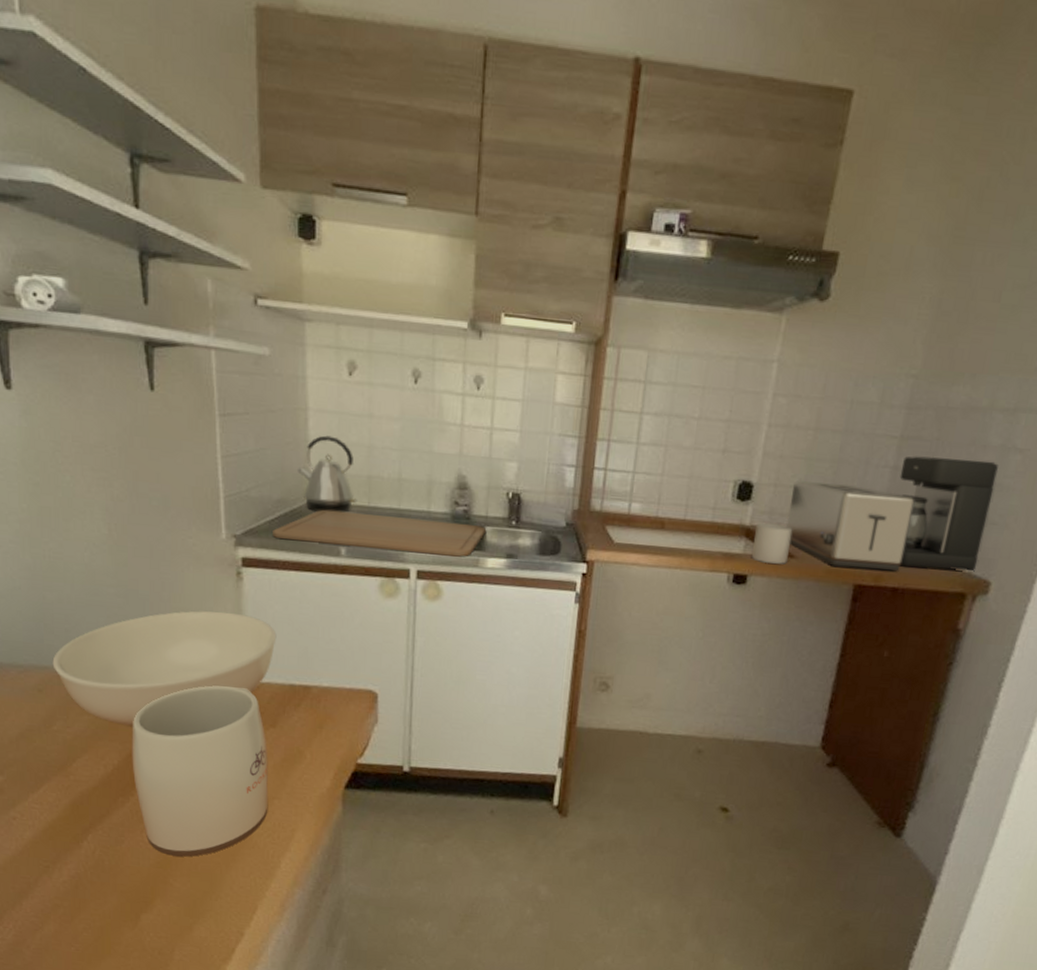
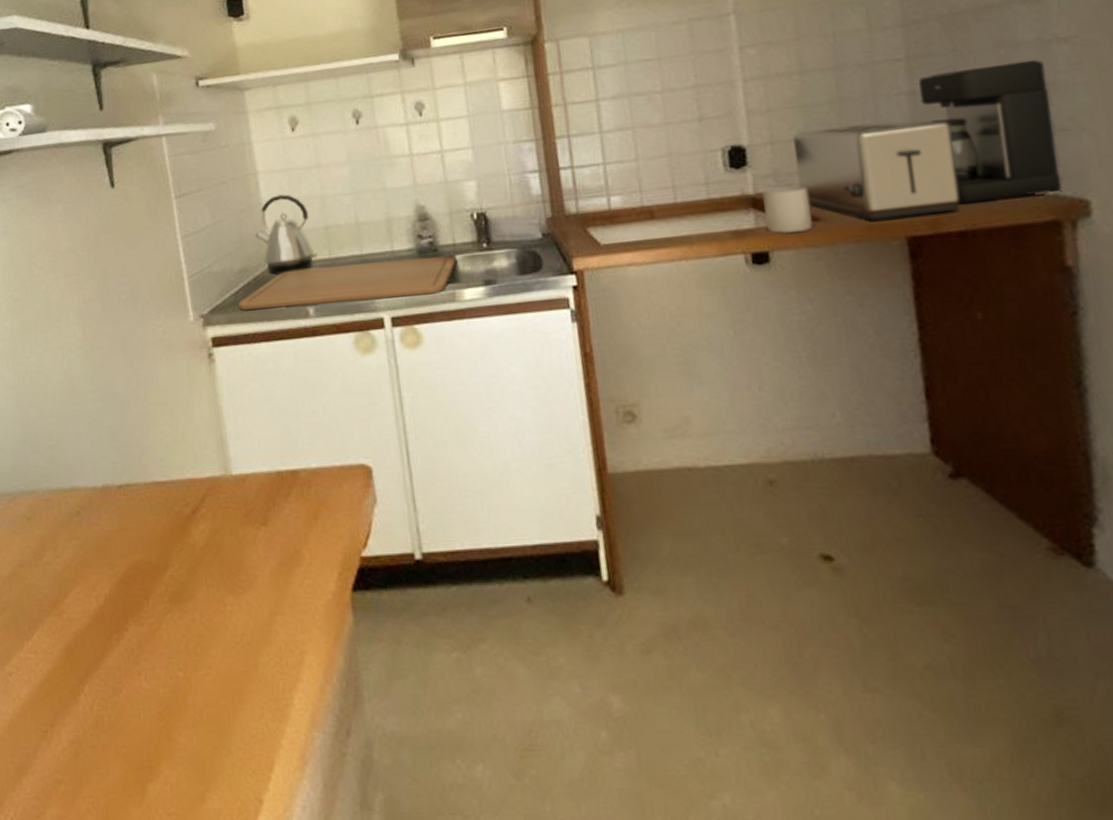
bowl: present [52,610,277,727] -> none [39,399,256,547]
mug: present [132,685,269,857] -> none [120,482,272,702]

